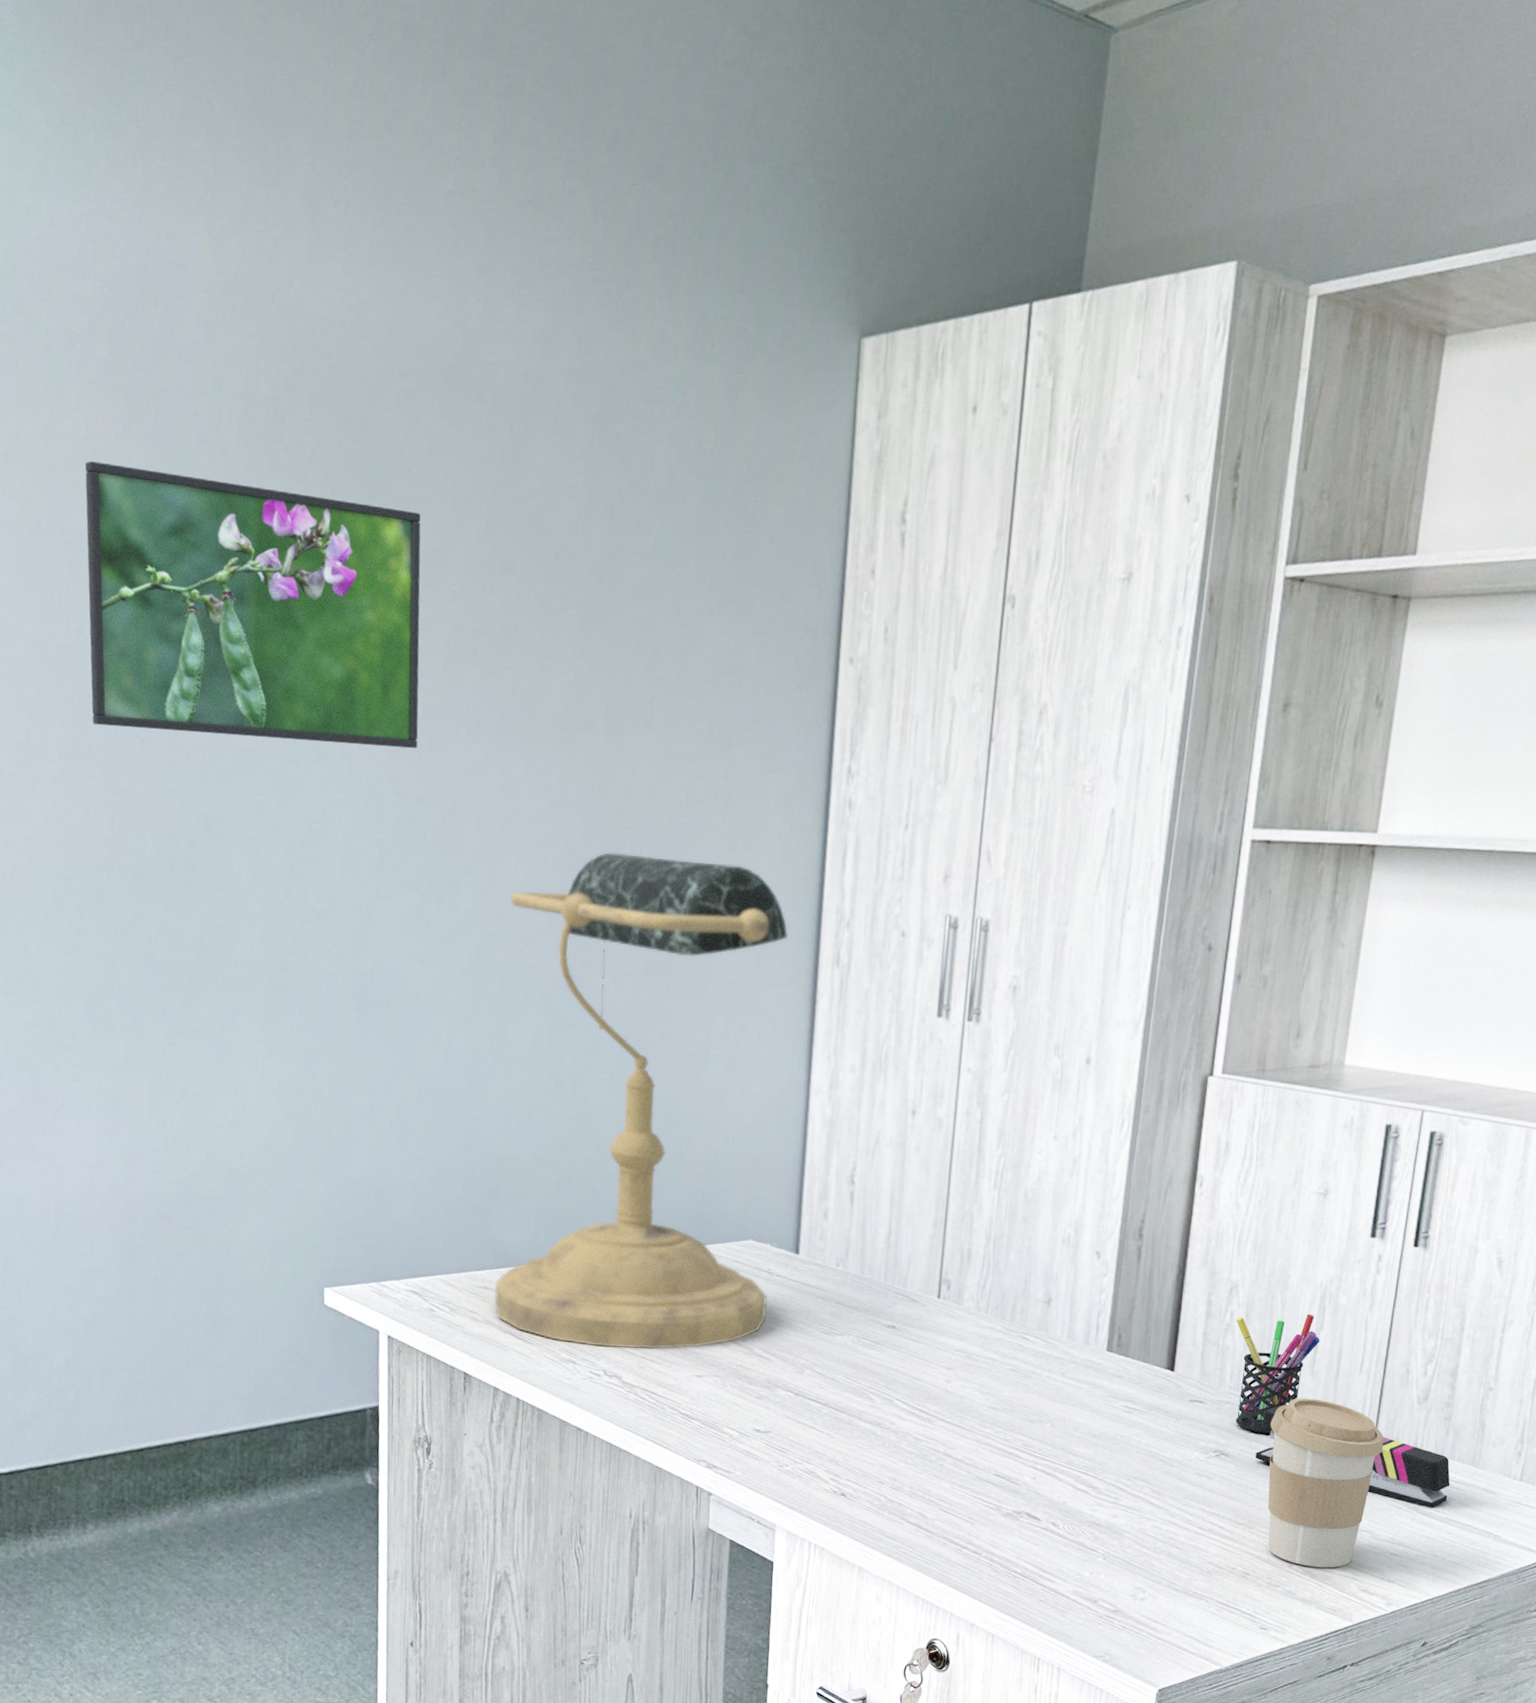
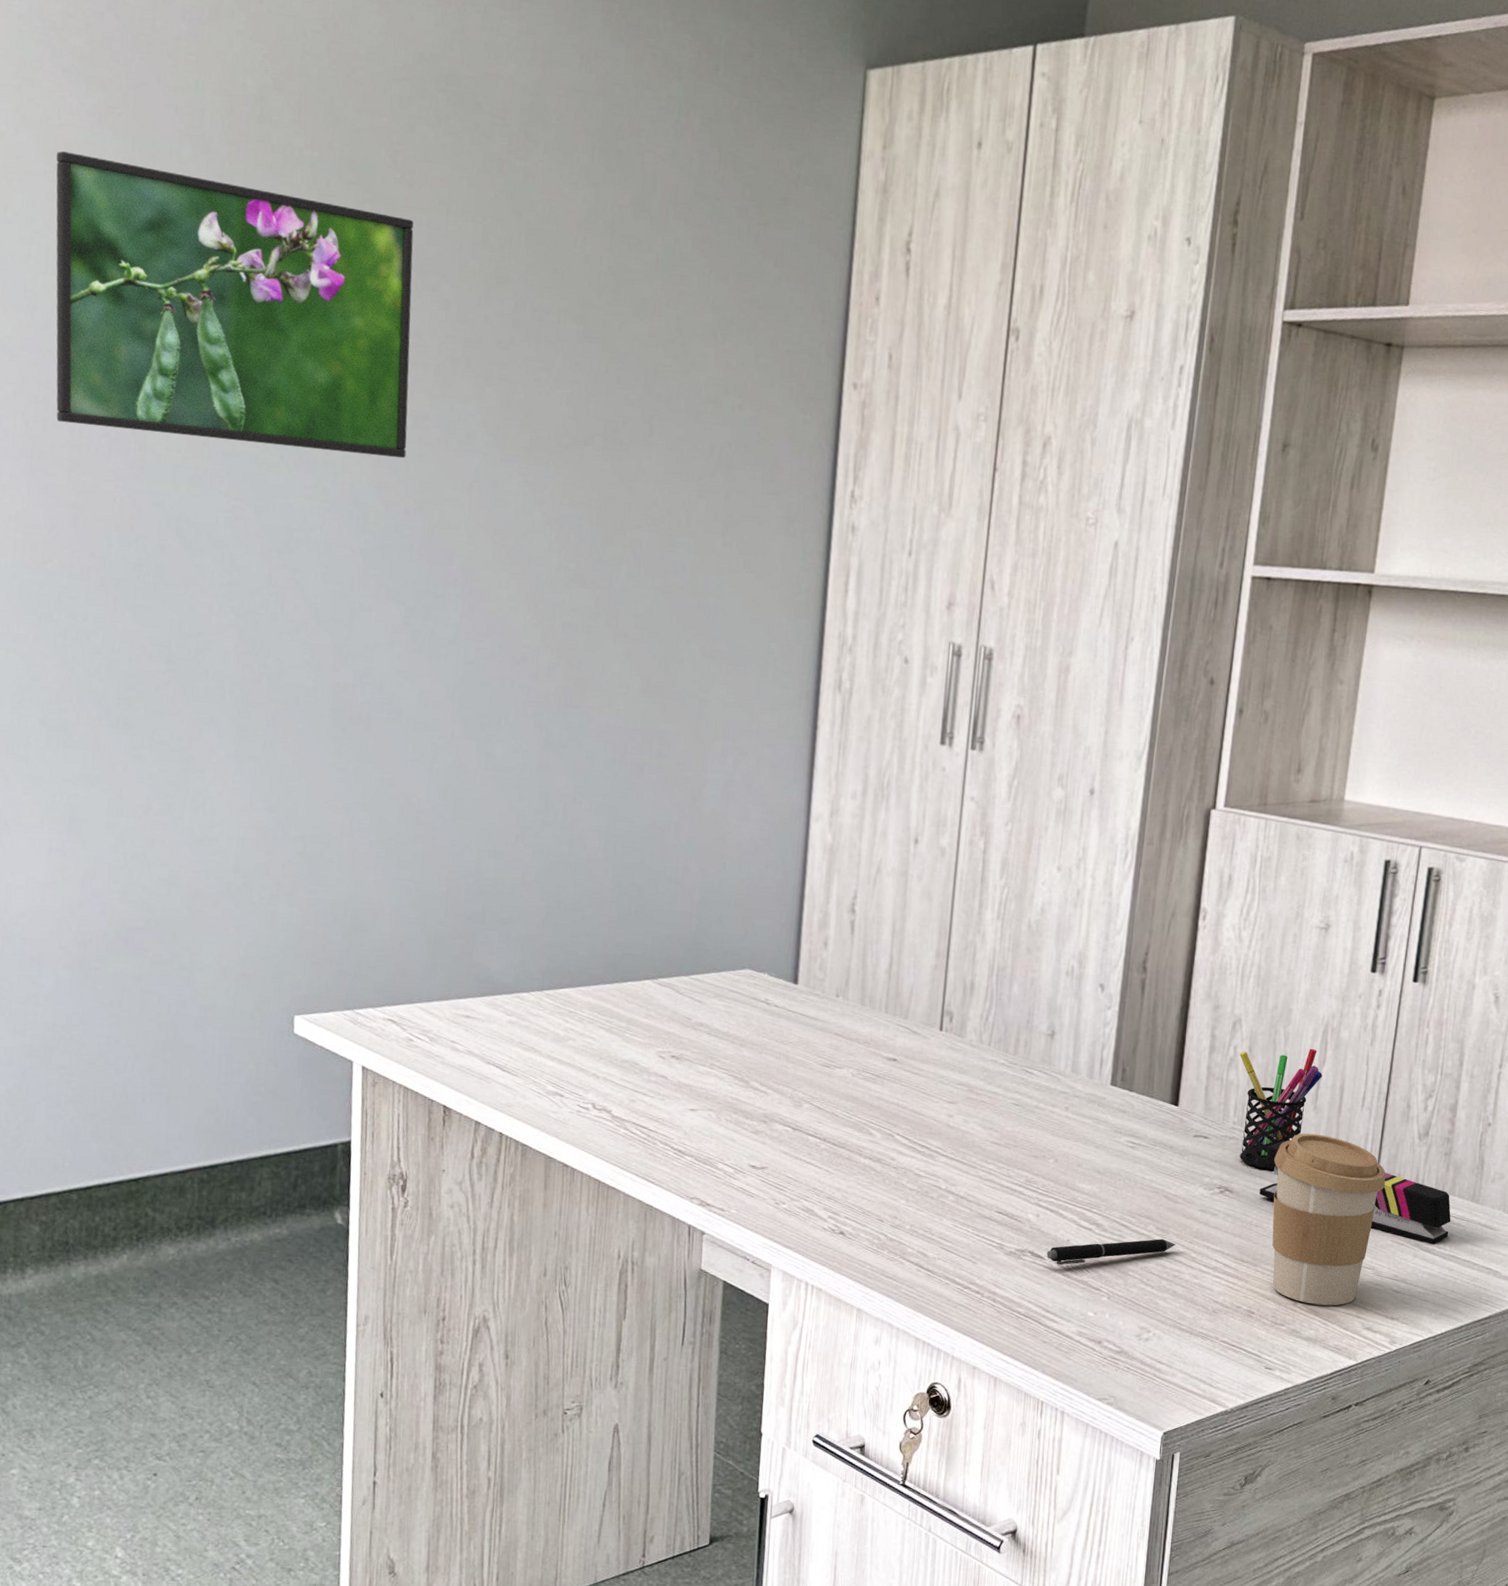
desk lamp: present [494,852,789,1350] -> none [477,570,790,1082]
pen: none [1043,1501,1172,1527] -> present [1047,1239,1176,1266]

